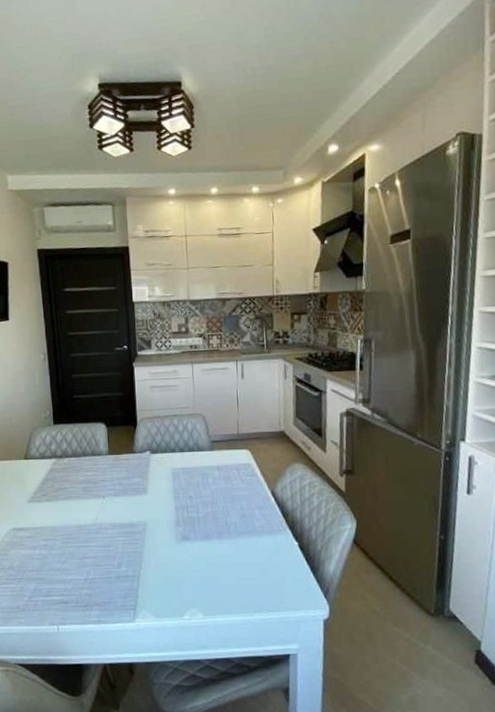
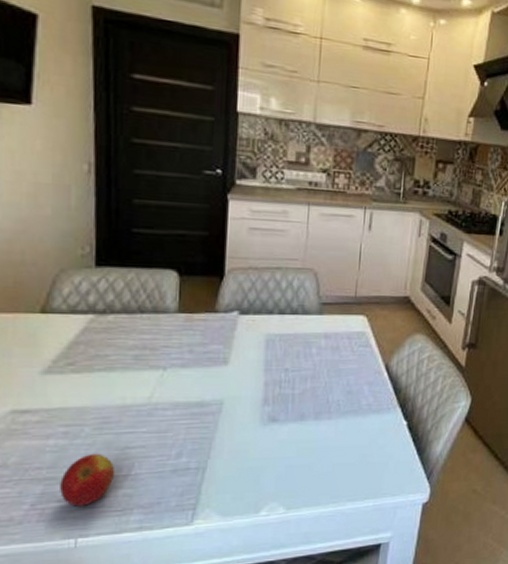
apple: none [45,561,78,601] -> present [60,453,114,507]

